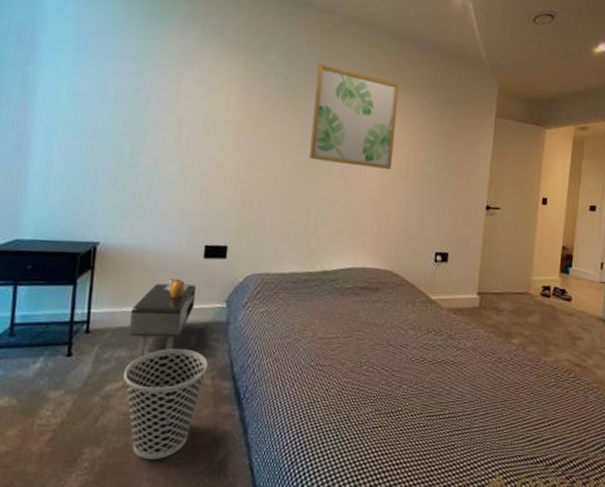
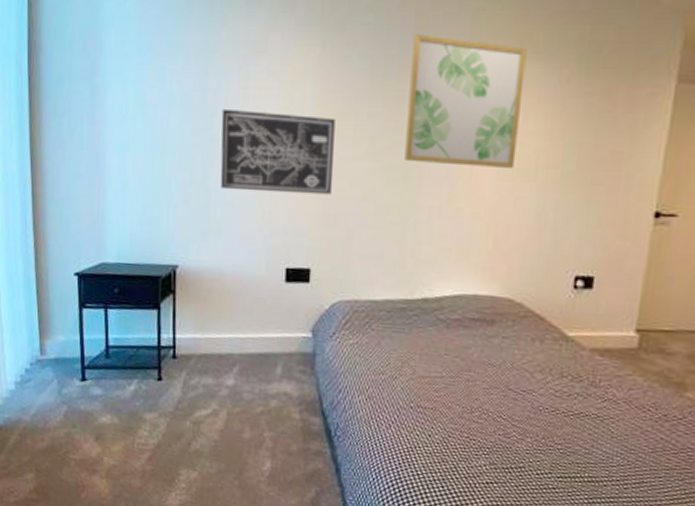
wastebasket: present [124,348,208,460] -> none [212,378,295,489]
nightstand: present [129,279,197,358] -> none [213,304,279,386]
wall art: none [148,105,254,184] -> present [220,108,336,195]

